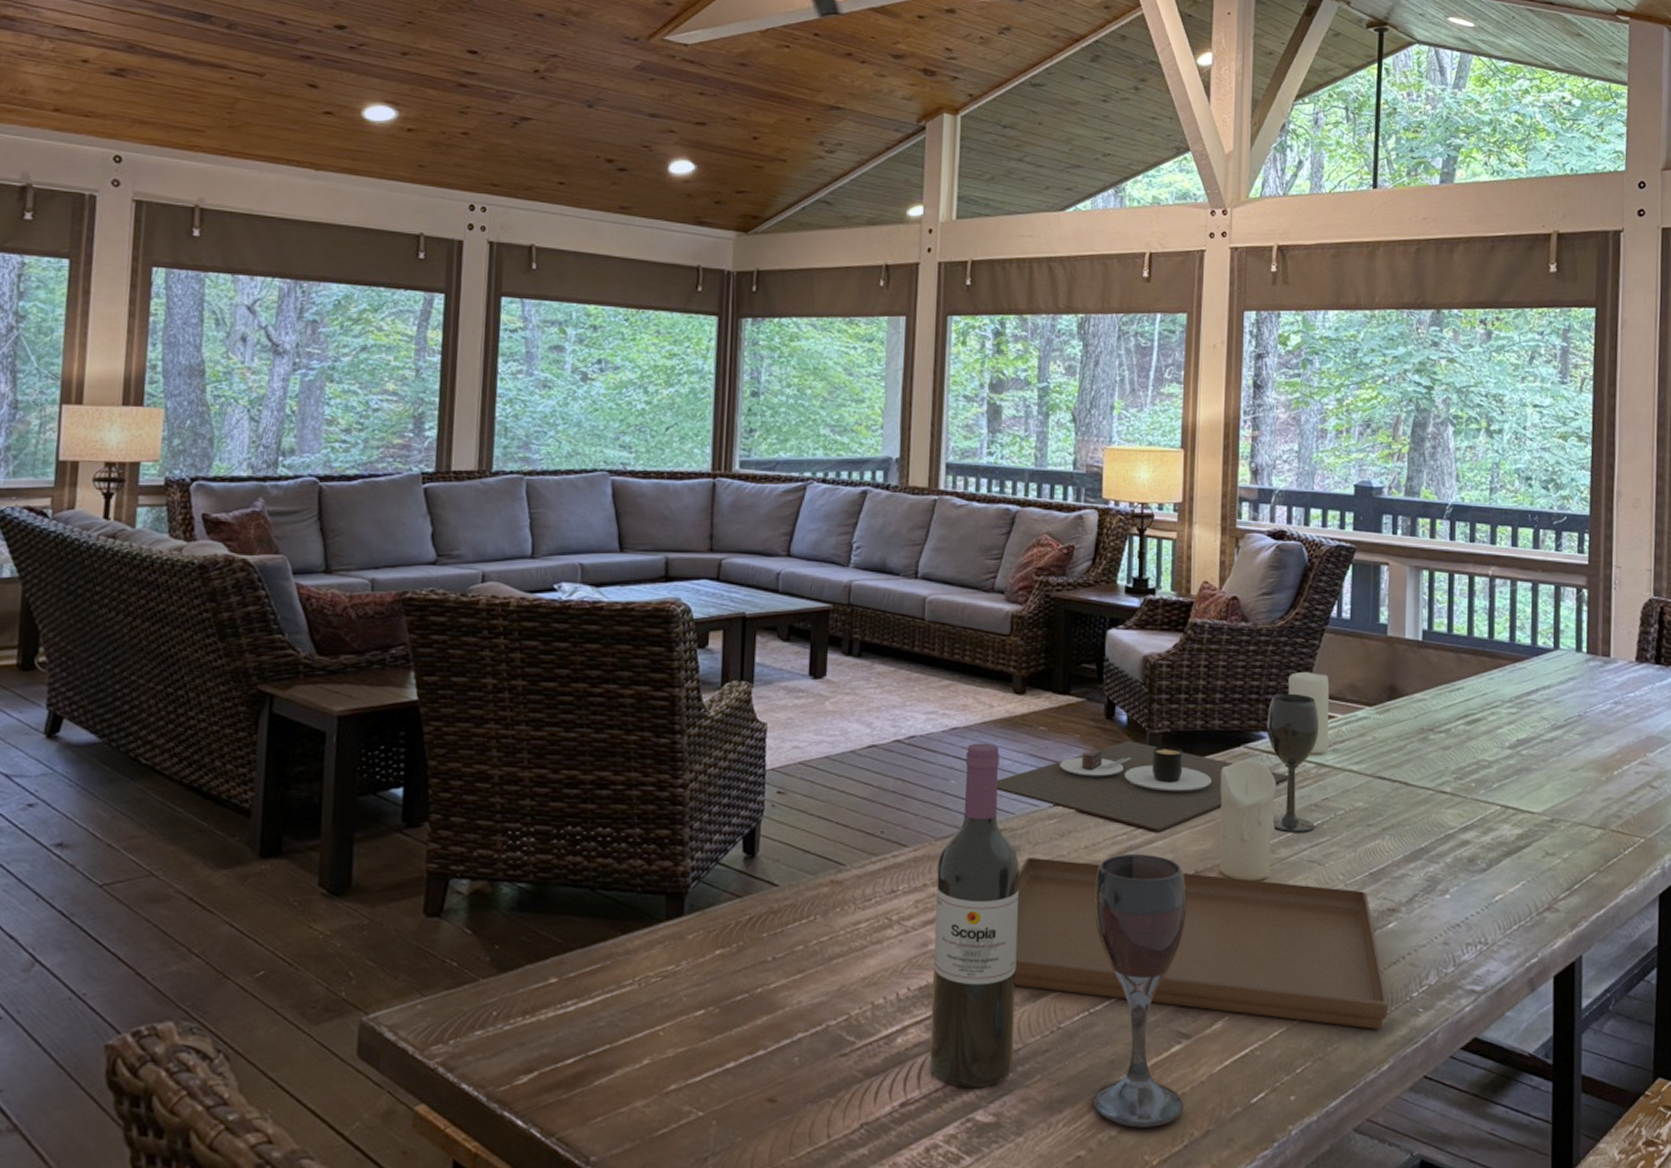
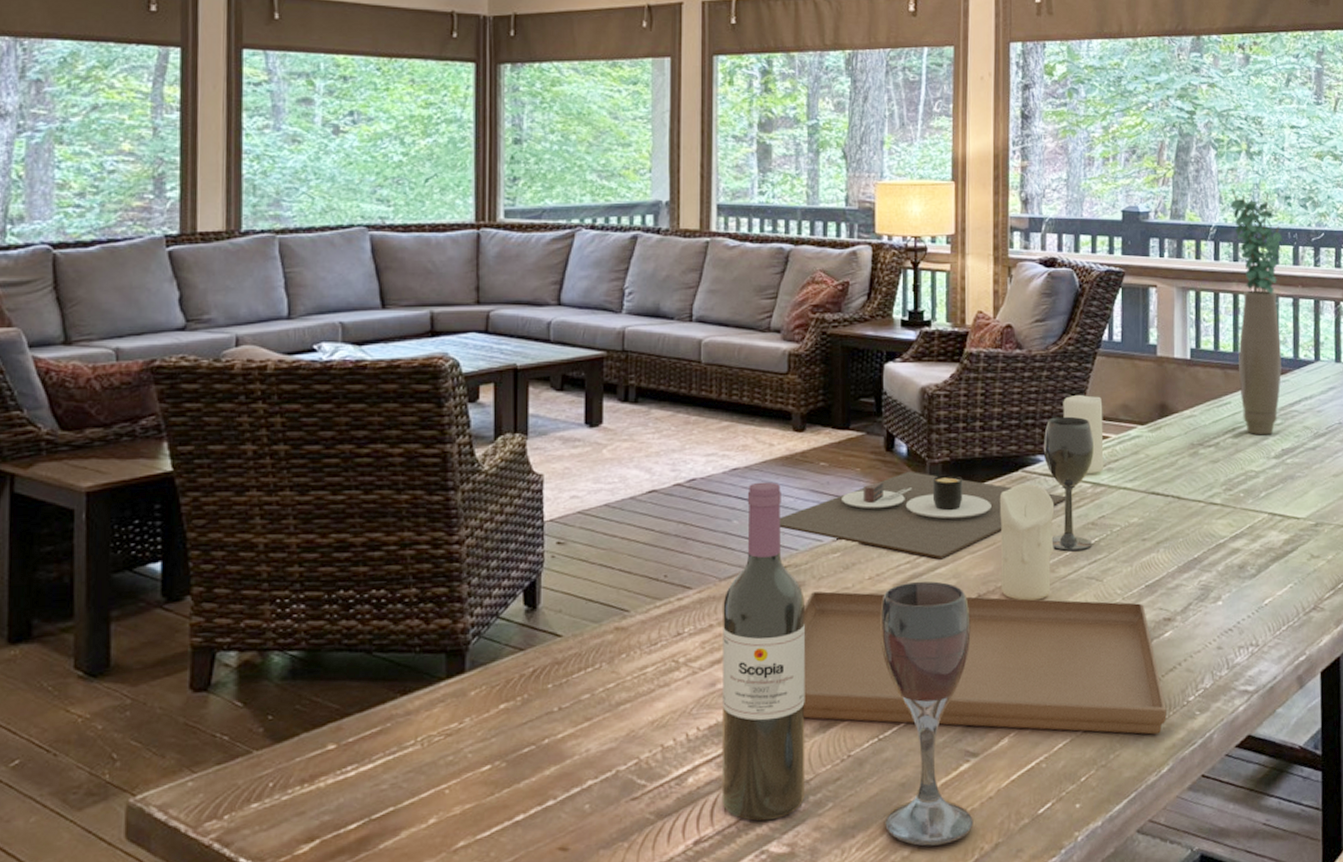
vase: none [1467,467,1524,724] -> present [1229,189,1284,436]

